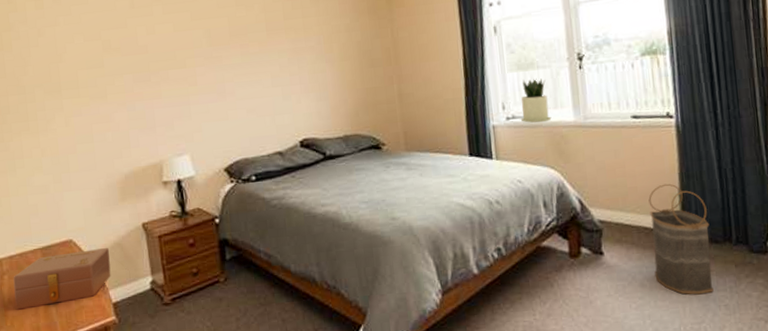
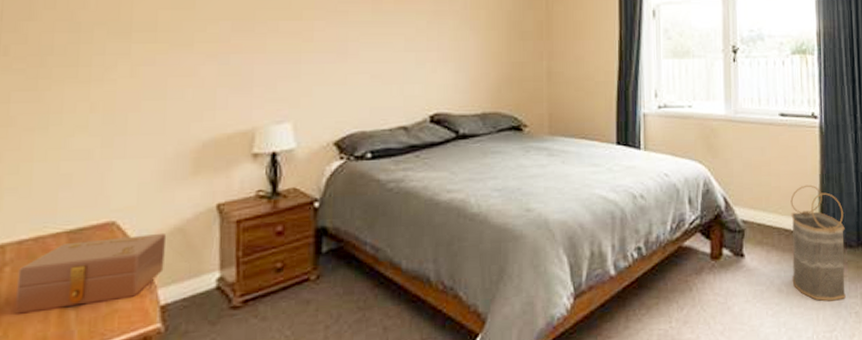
planter: present [520,78,552,123] -> none [672,68,703,114]

